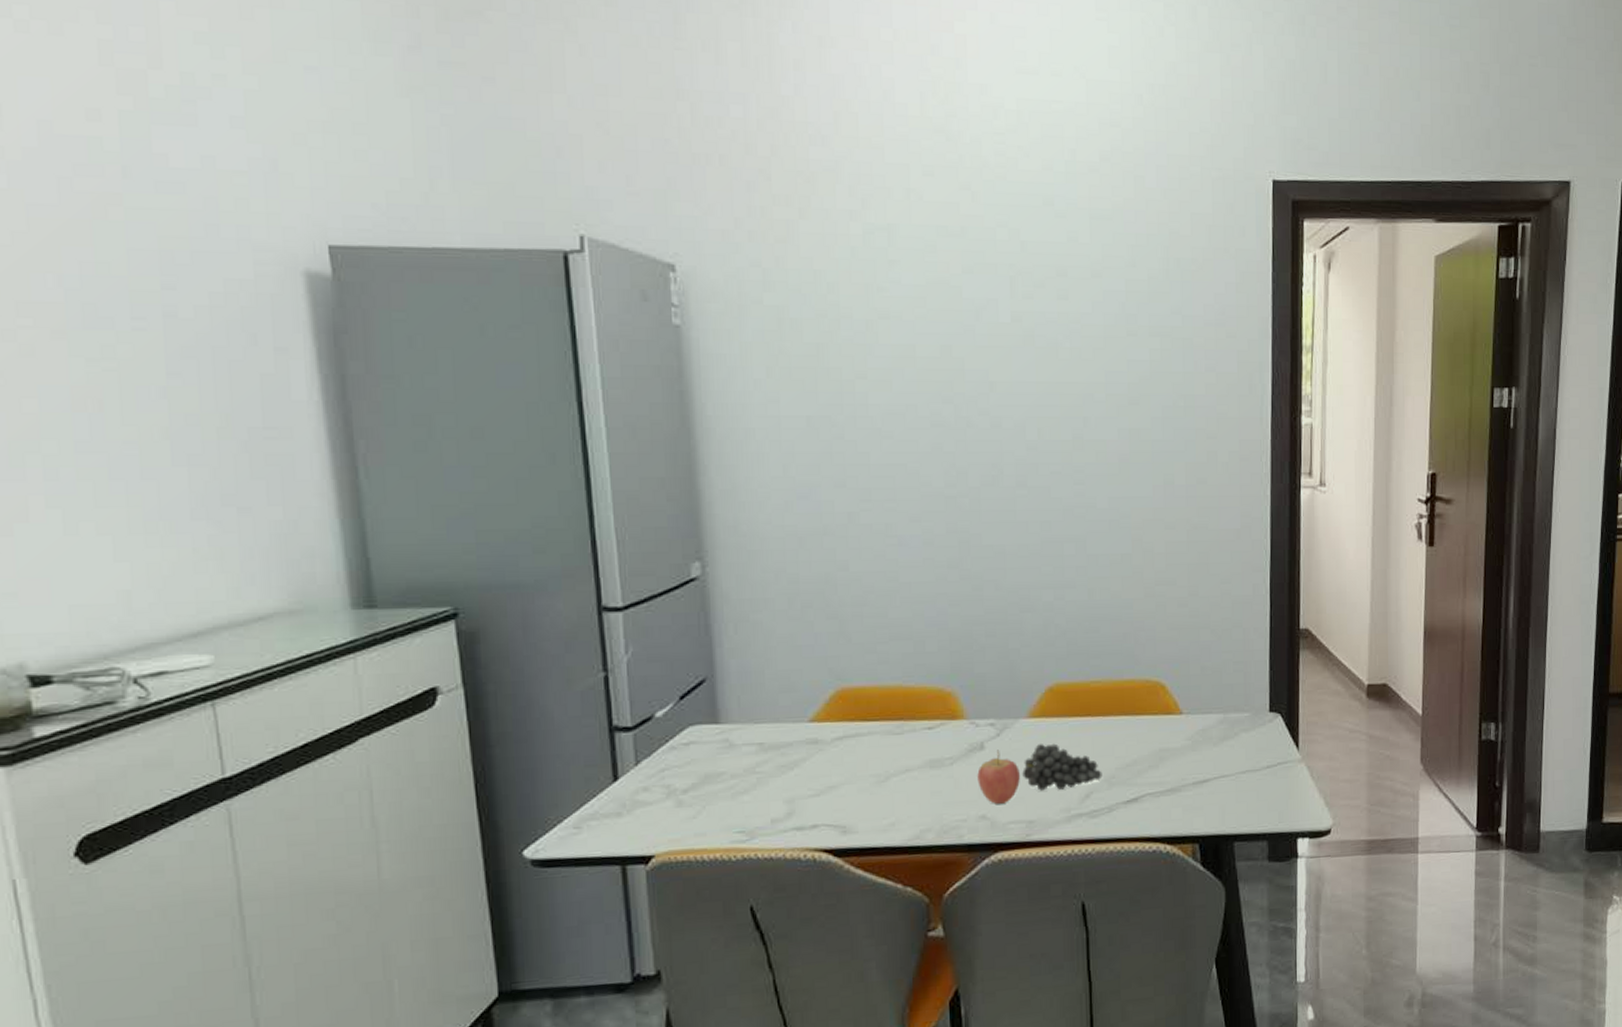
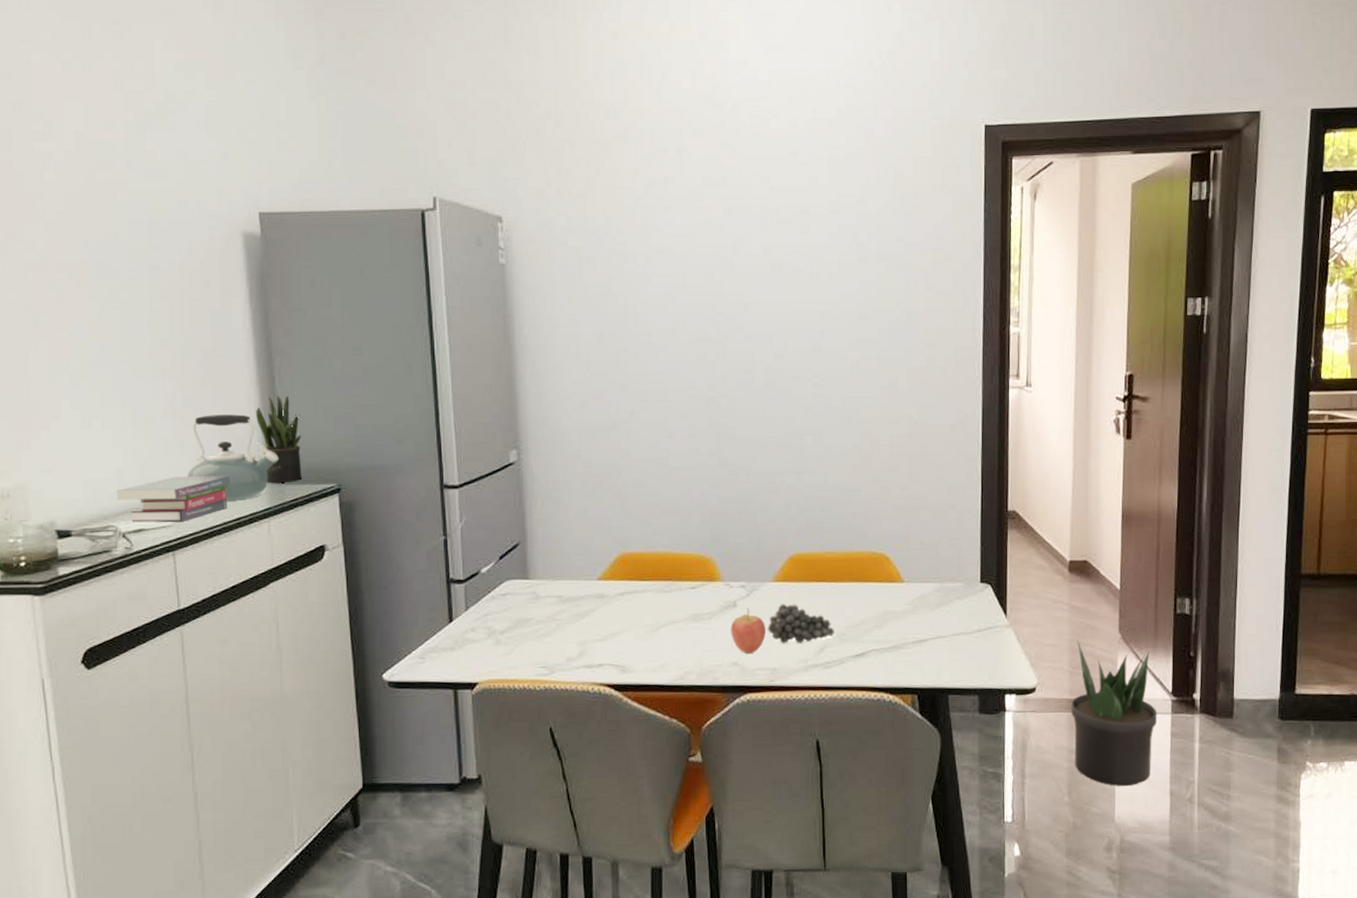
books: none [121,597,298,663] -> present [116,475,231,523]
kettle: none [230,516,367,631] -> present [187,414,279,501]
potted plant: none [331,491,401,608] -> present [256,395,302,484]
planter: none [1370,773,1461,934] -> present [1071,640,1157,786]

